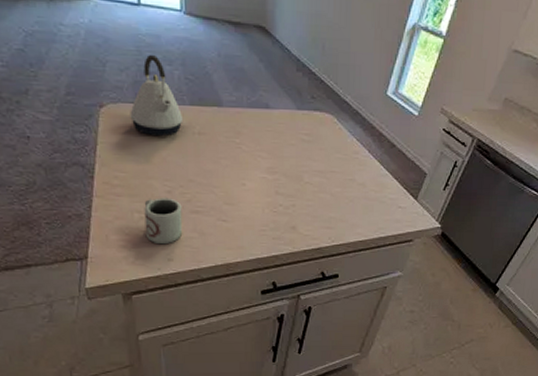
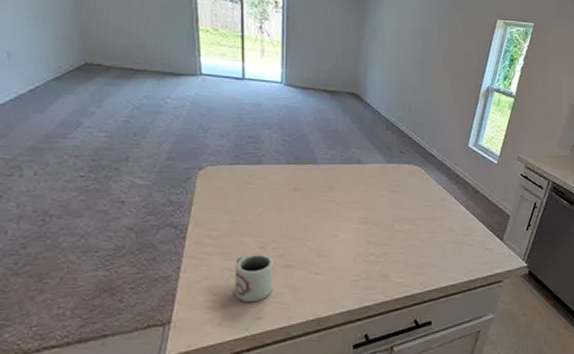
kettle: present [130,55,184,136] -> none [227,121,280,194]

